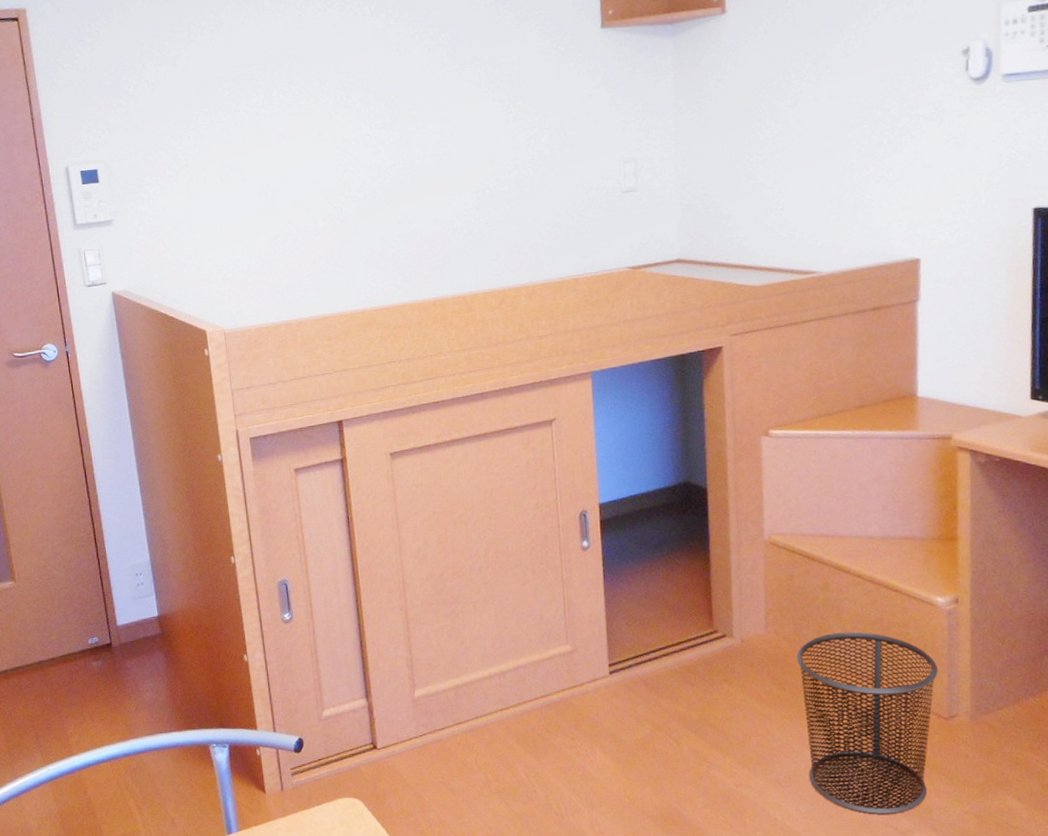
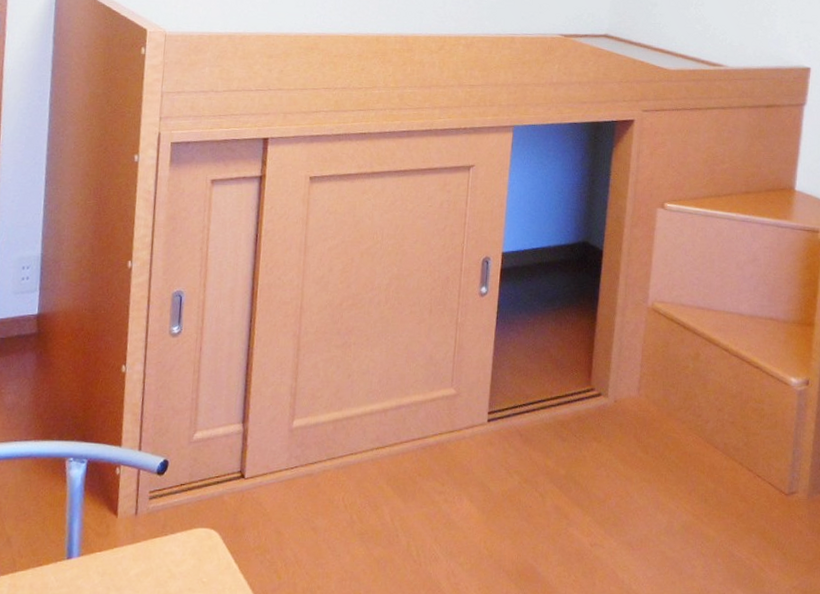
trash can: present [796,631,938,815] -> none [659,402,785,585]

